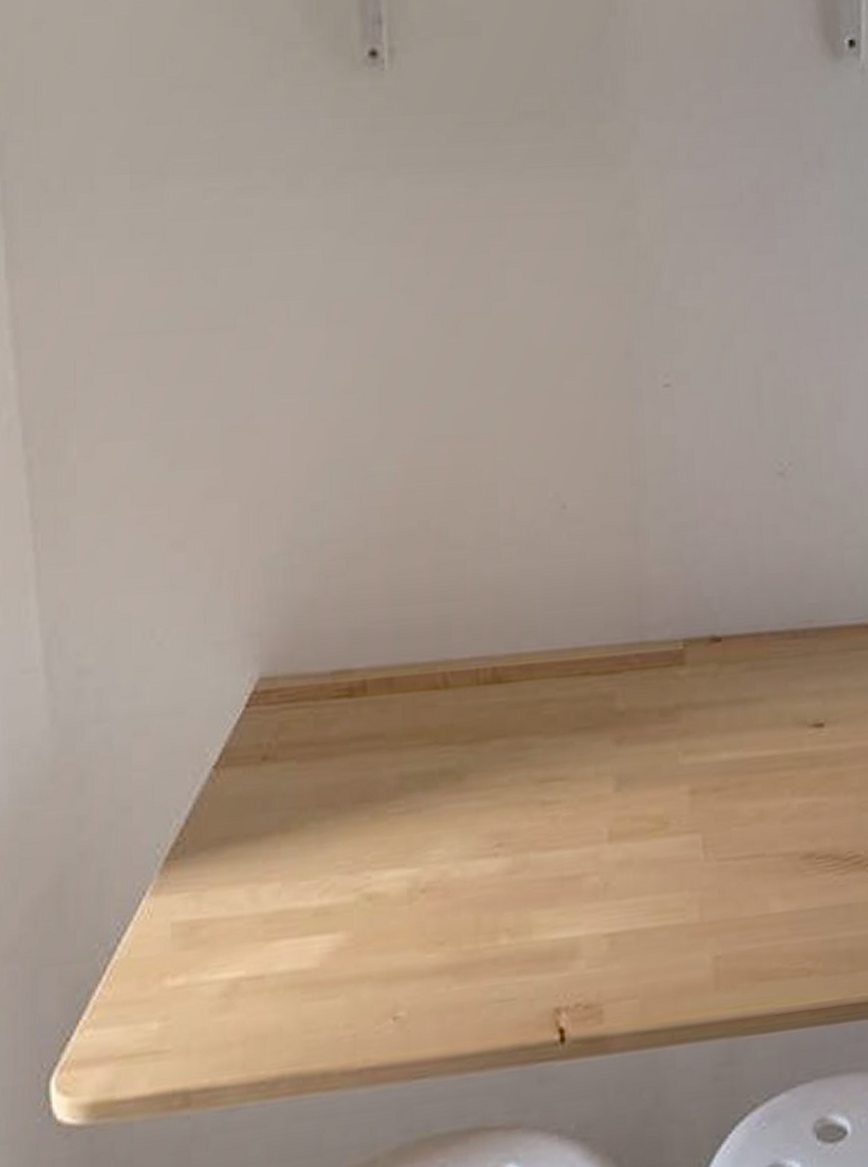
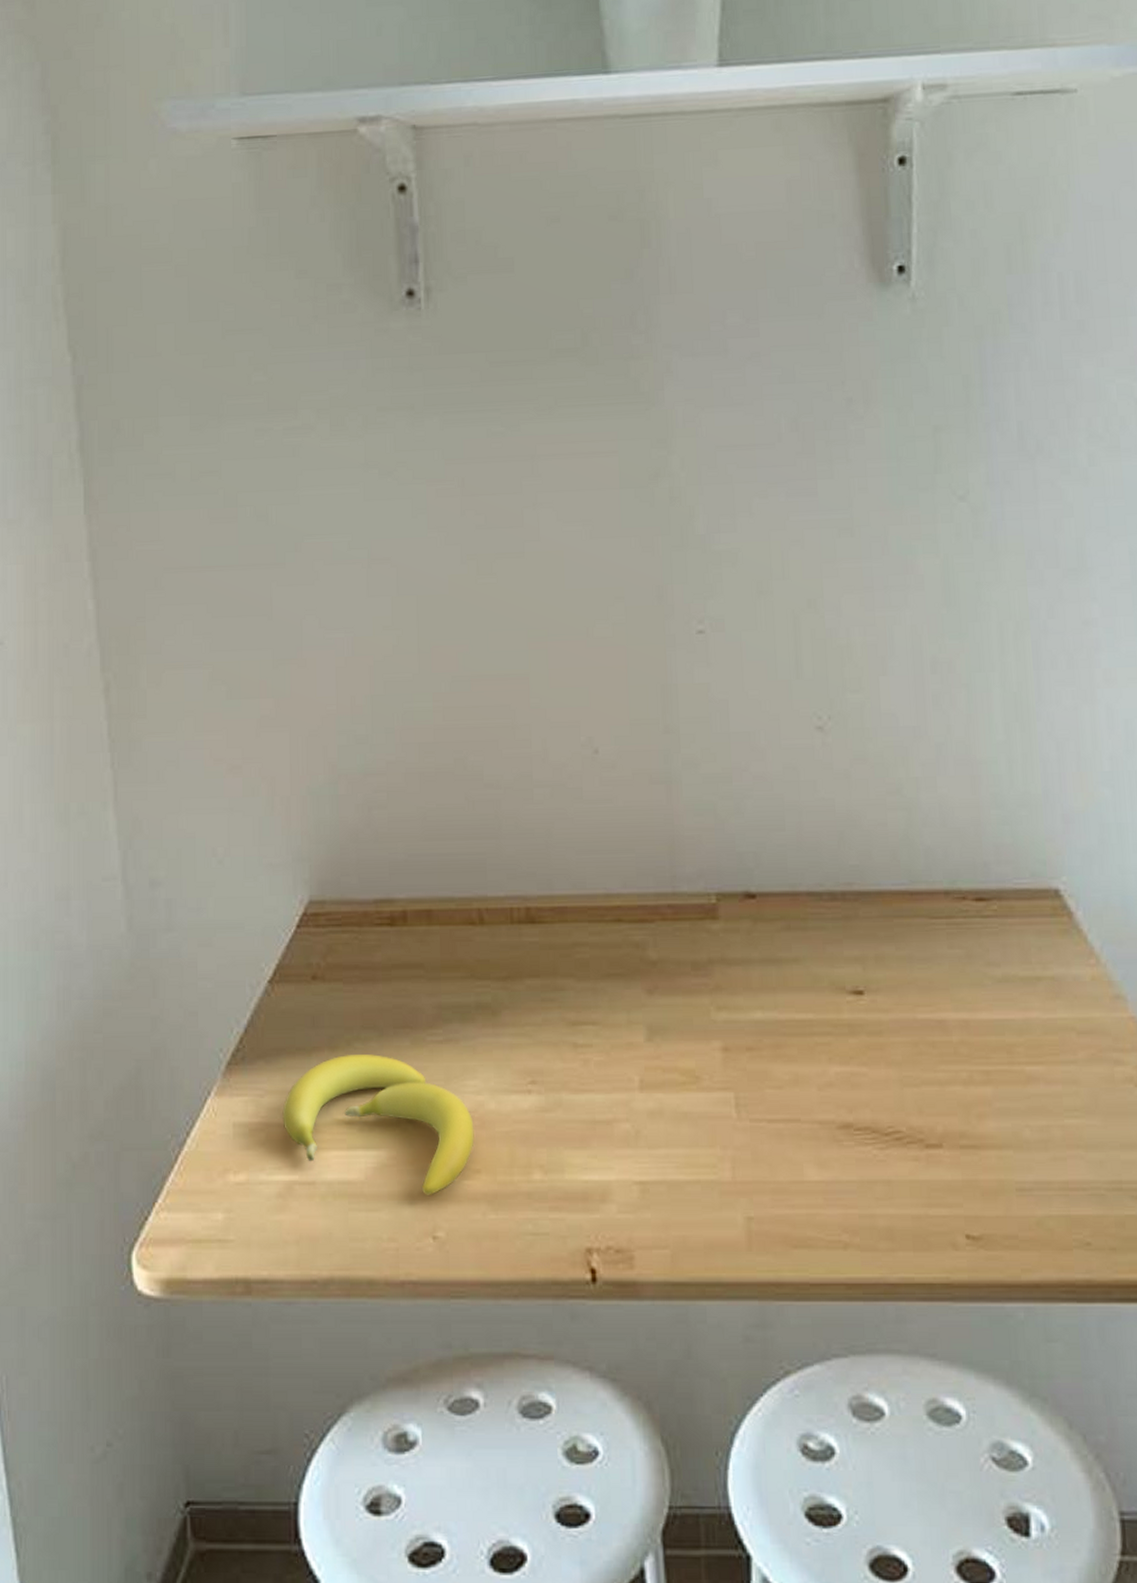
banana: none [227,833,438,975] -> present [282,1054,474,1195]

